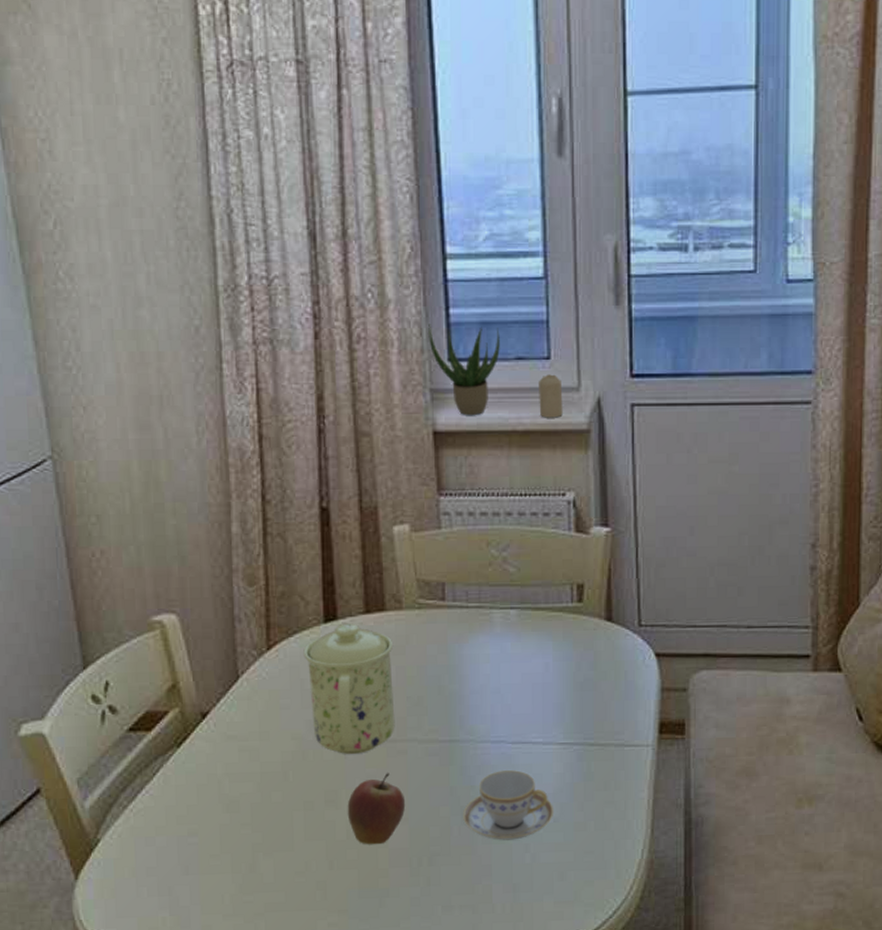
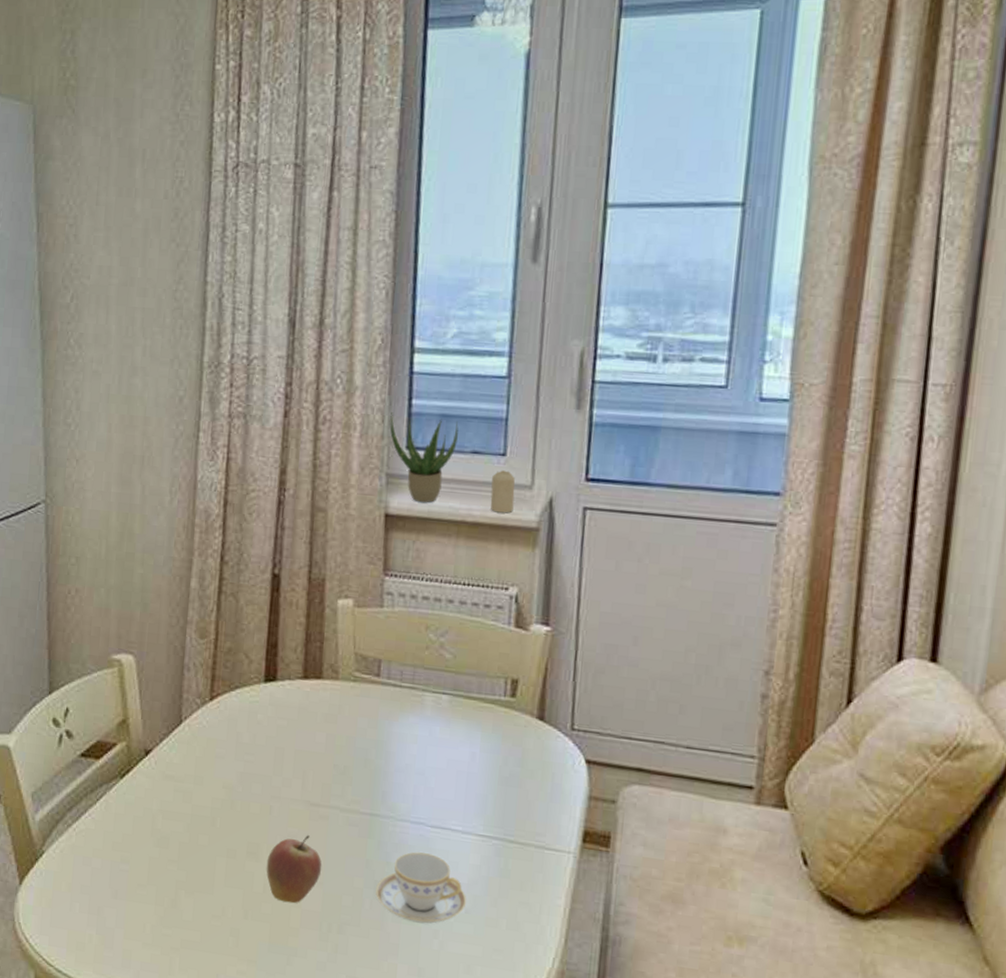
mug: present [303,623,395,754] -> none [242,685,326,812]

